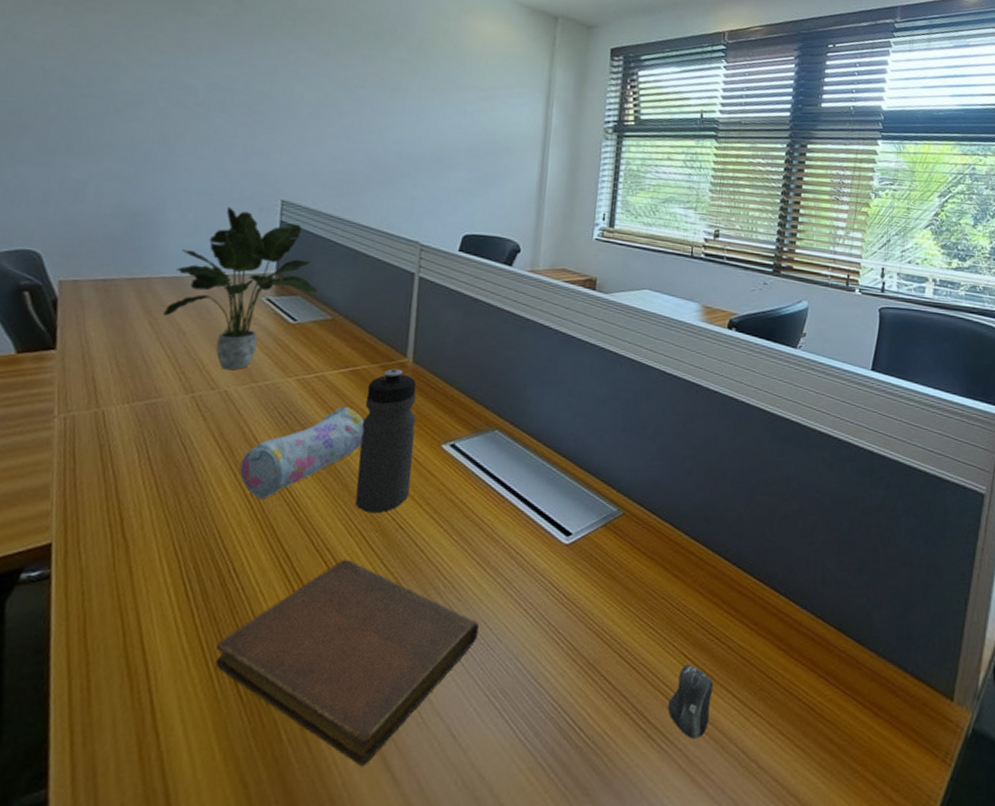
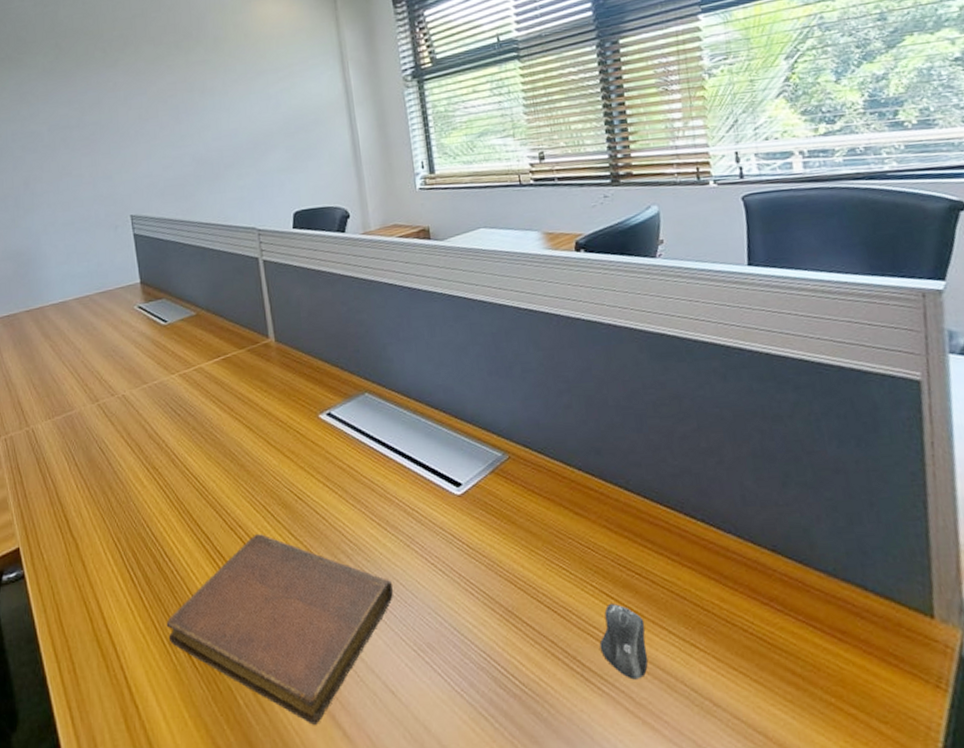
potted plant: present [163,207,318,370] -> none [59,231,179,377]
pencil case: present [239,407,365,499] -> none [149,393,248,488]
water bottle: present [355,369,417,514] -> none [241,350,300,489]

